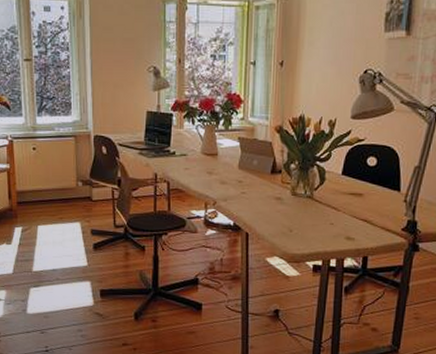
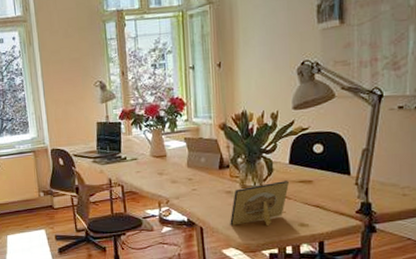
picture frame: none [277,191,339,237] -> present [230,181,289,227]

